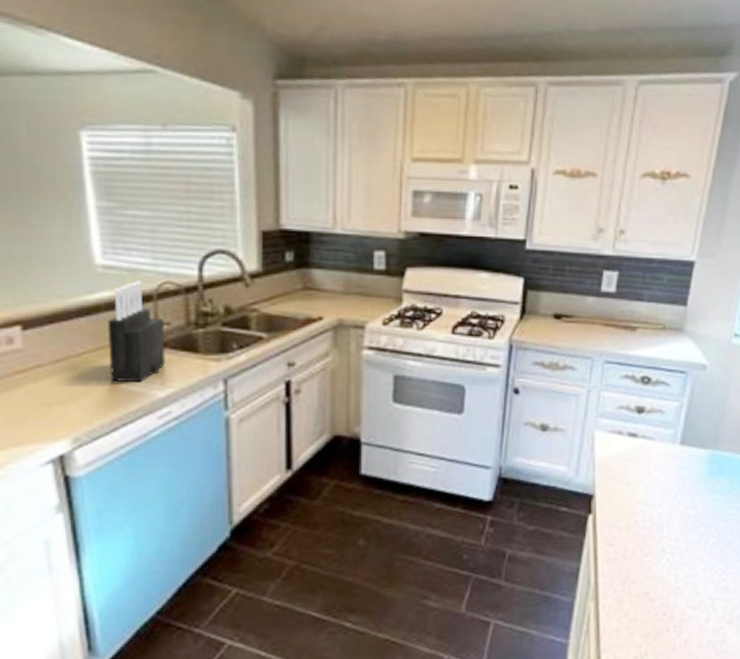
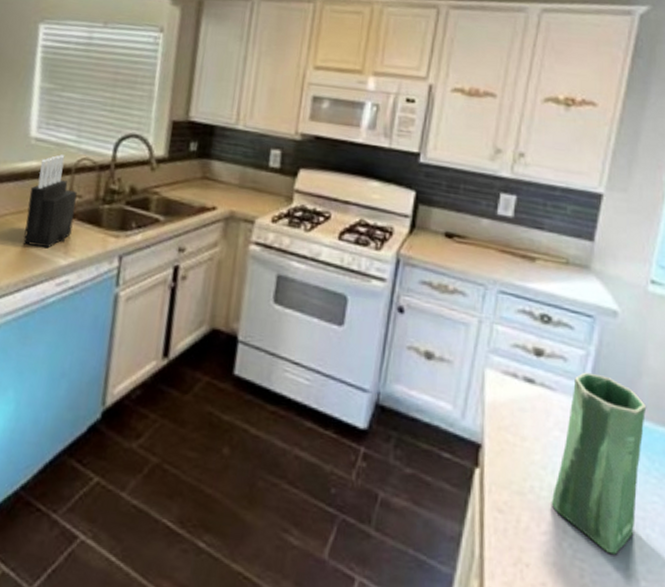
vase: none [652,420,729,560] -> present [551,372,647,555]

